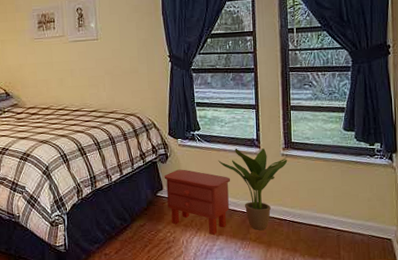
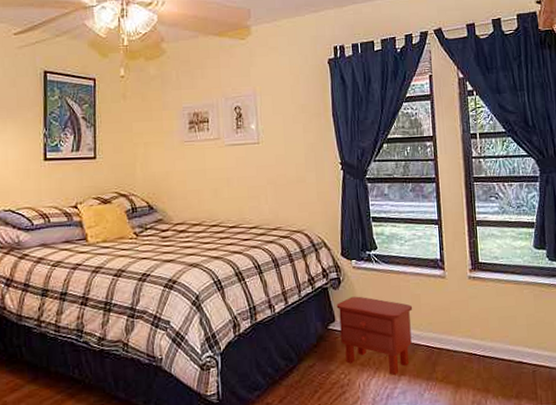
potted plant: present [218,148,288,230] -> none [398,270,475,368]

